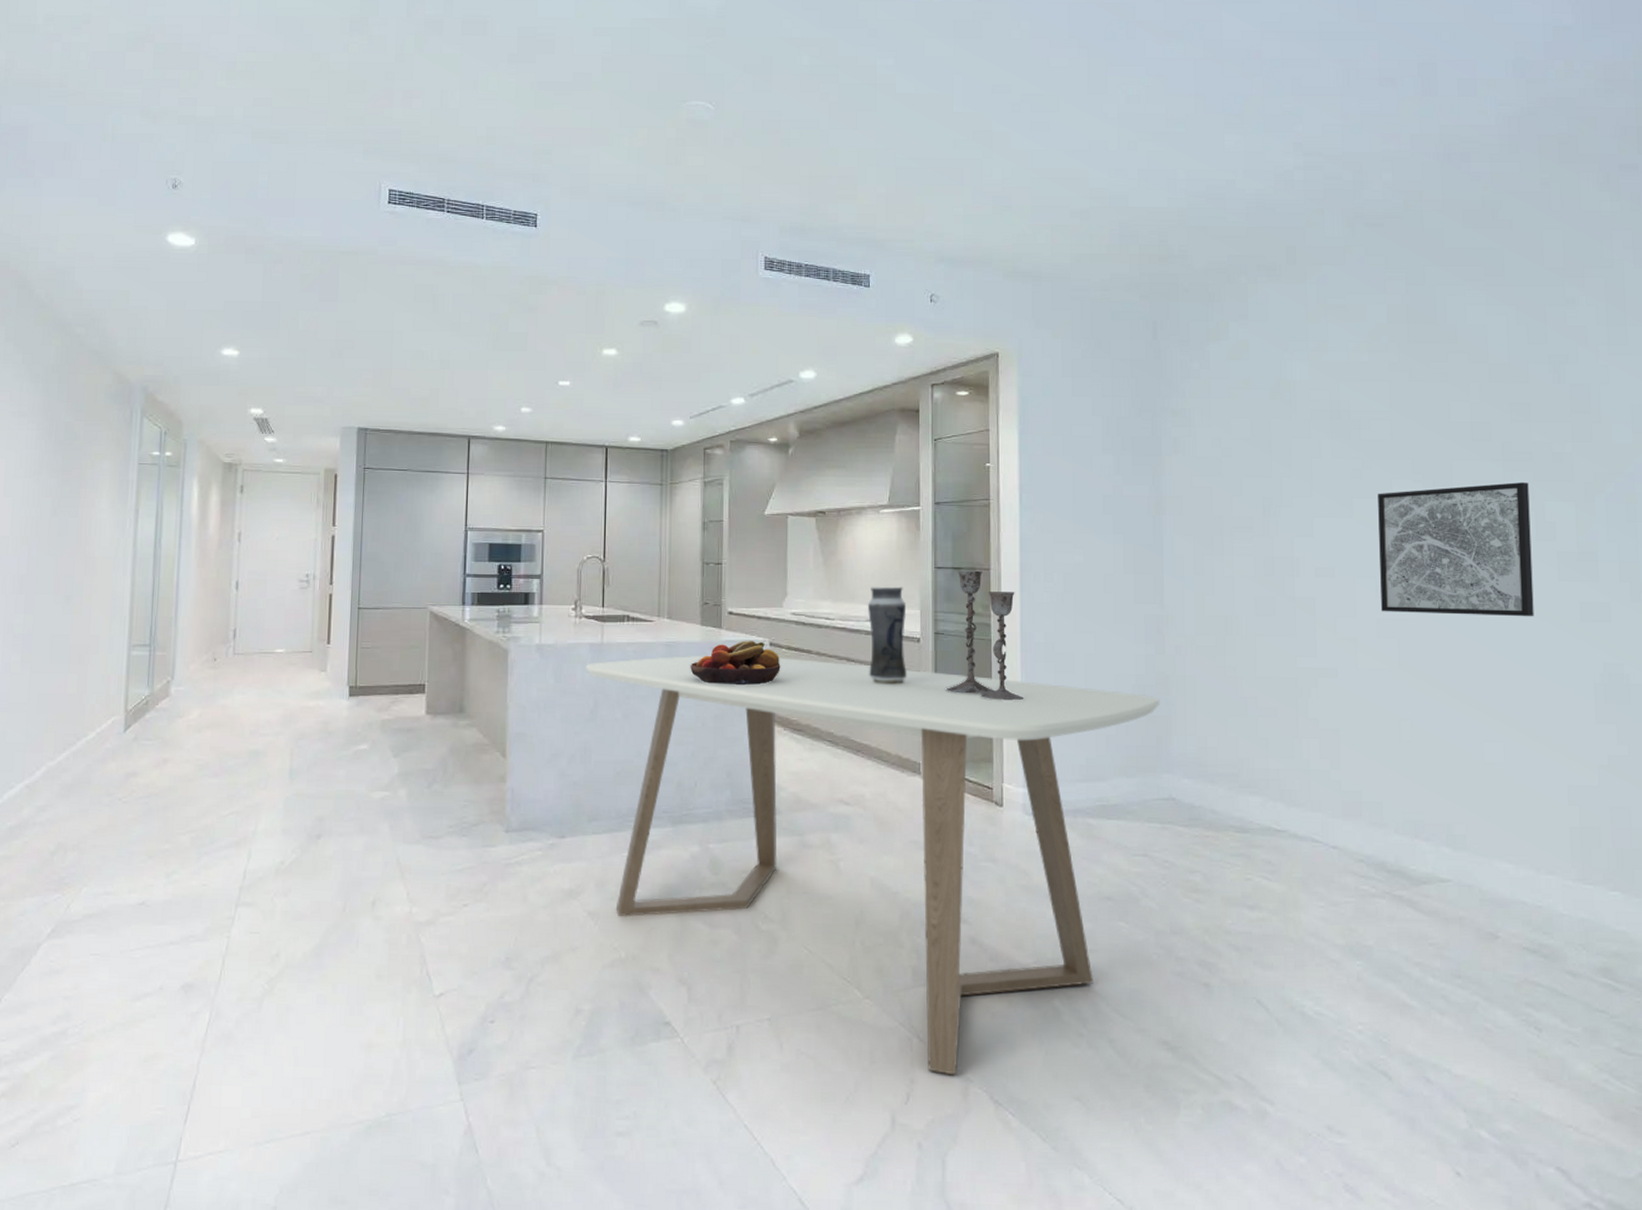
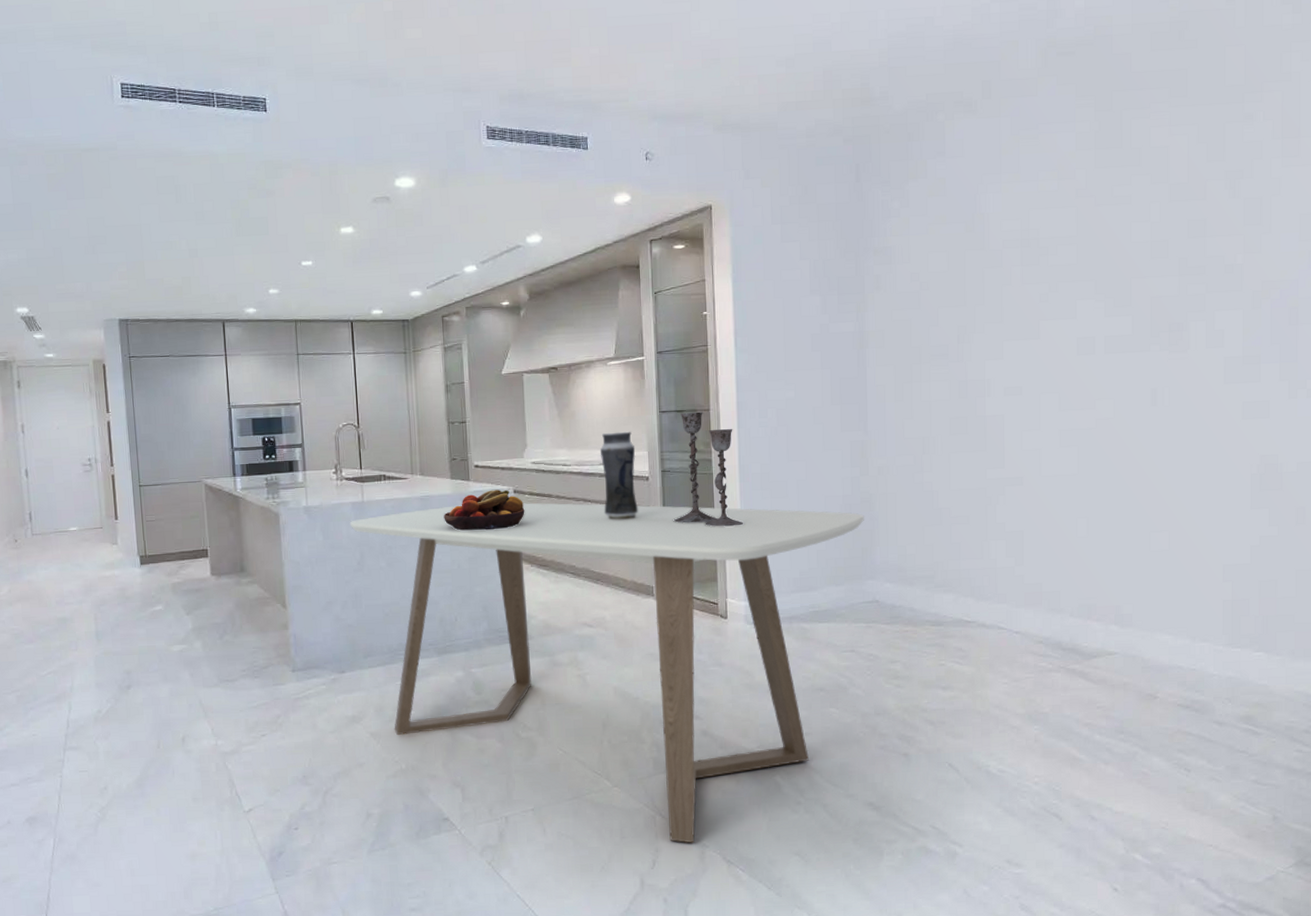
wall art: present [1378,482,1534,617] -> none [1063,295,1201,424]

